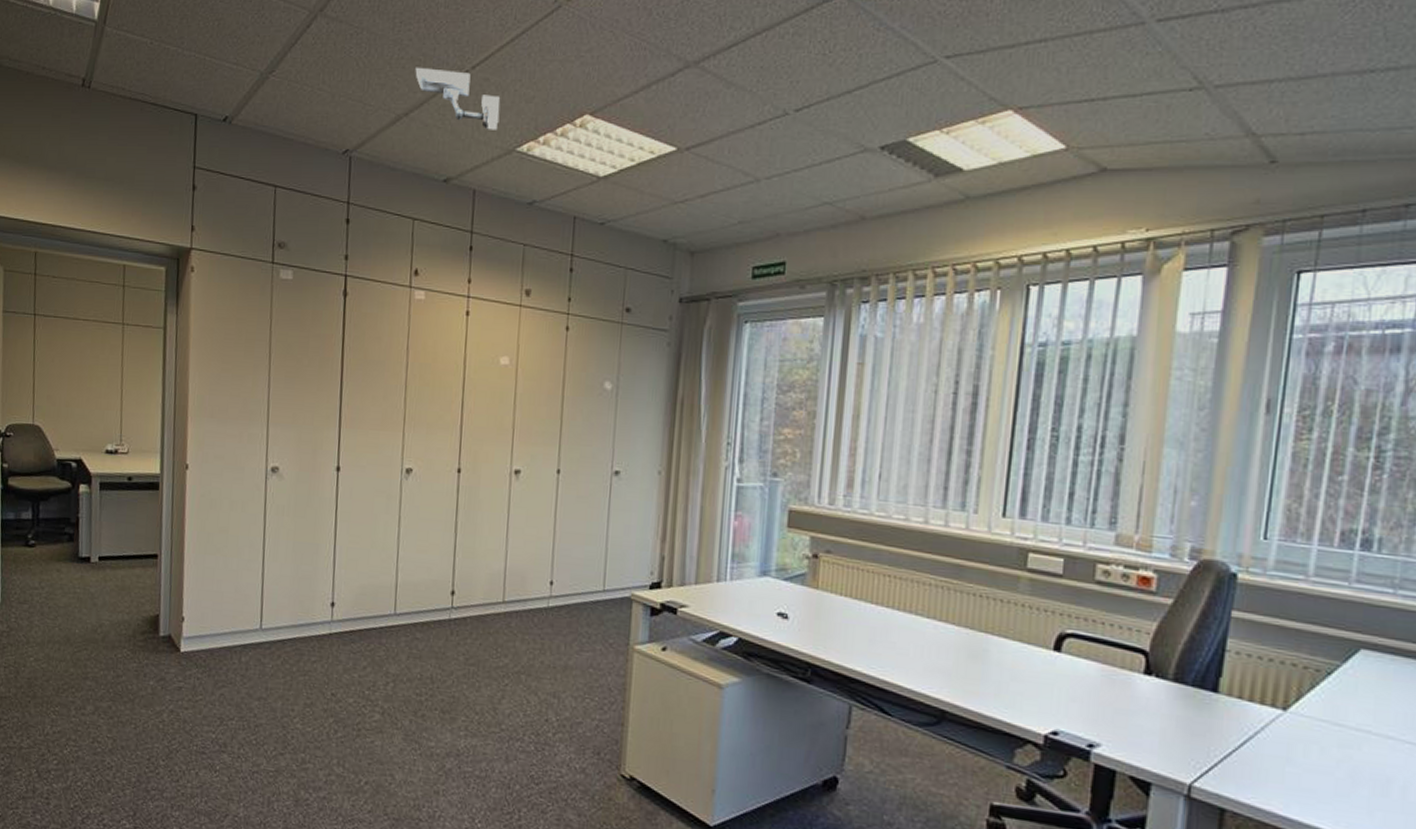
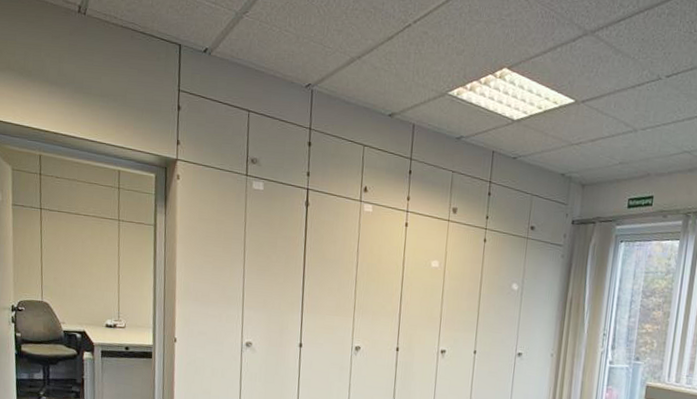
security camera: present [415,67,501,130] -> none [367,18,436,76]

